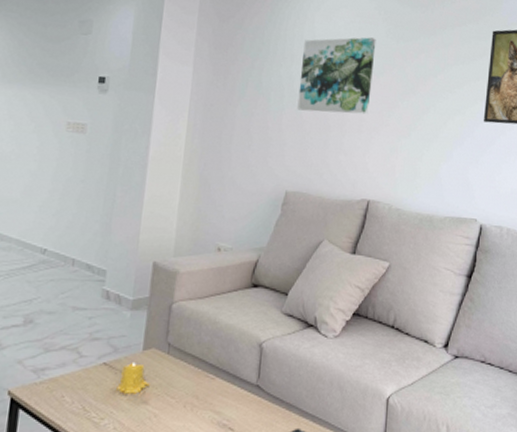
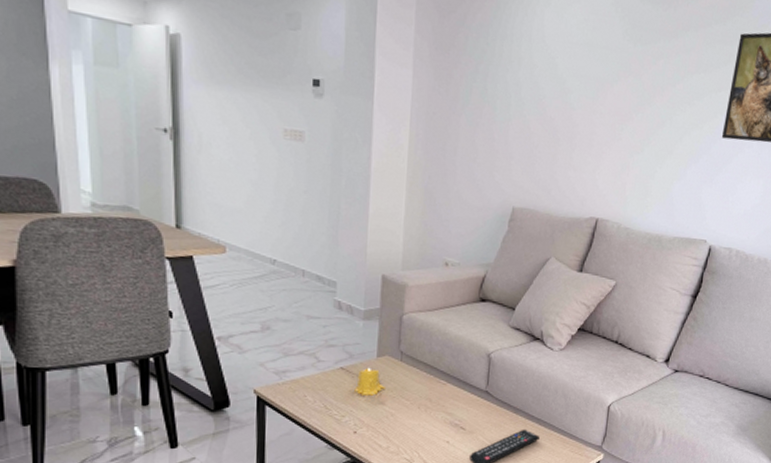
wall art: present [297,37,376,115] -> none [524,39,612,127]

